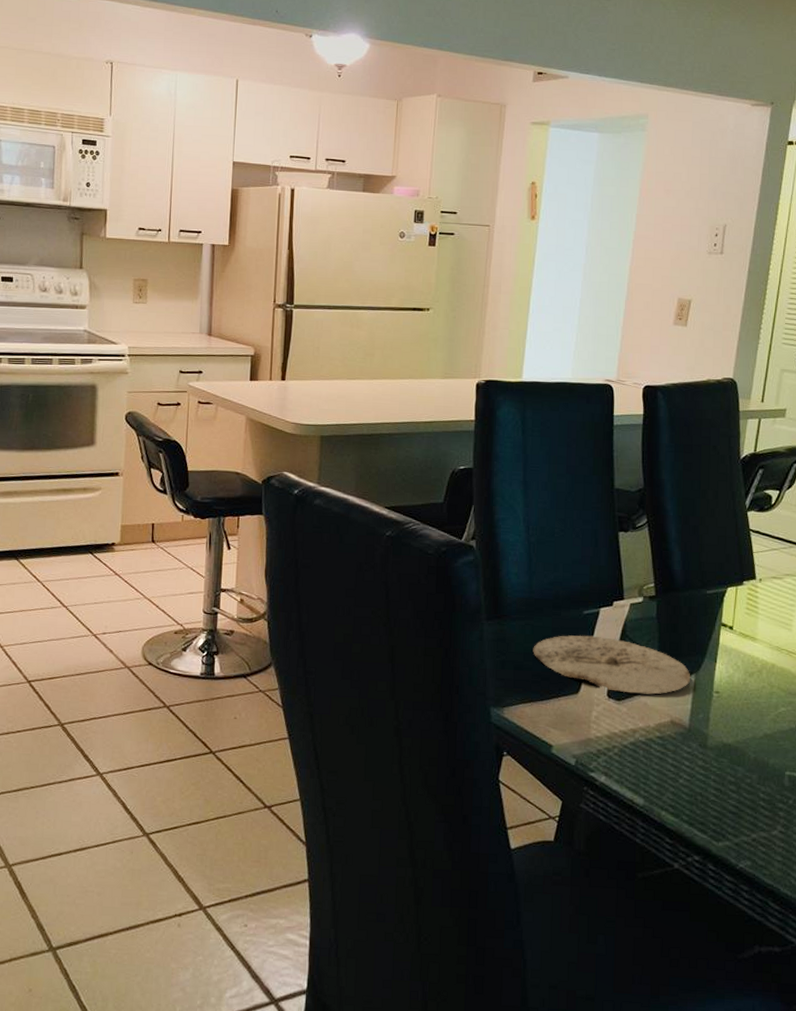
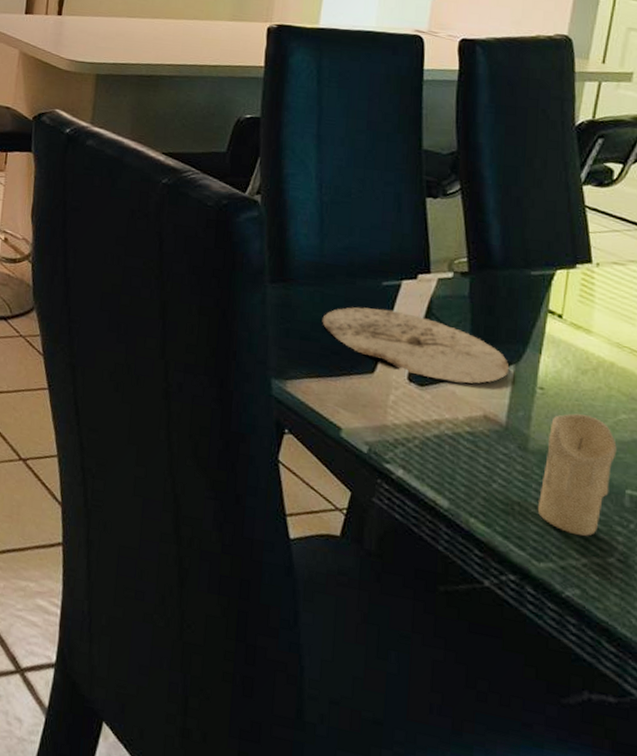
candle: none [716,711,778,816] -> present [537,413,617,537]

